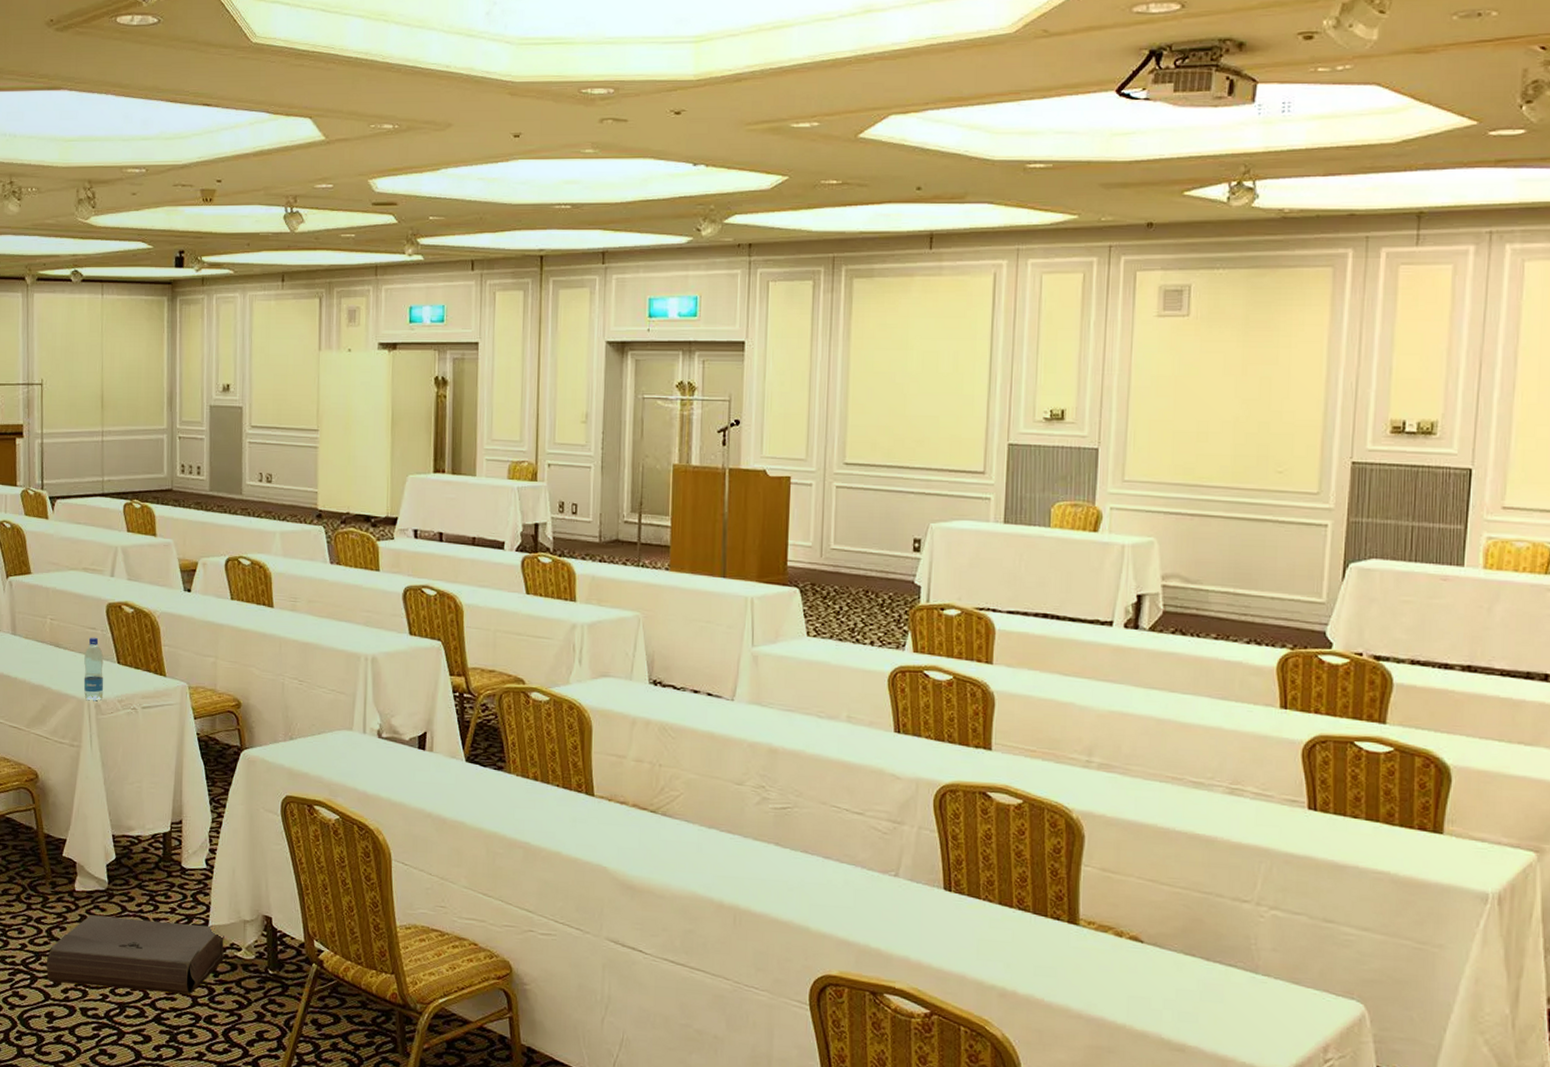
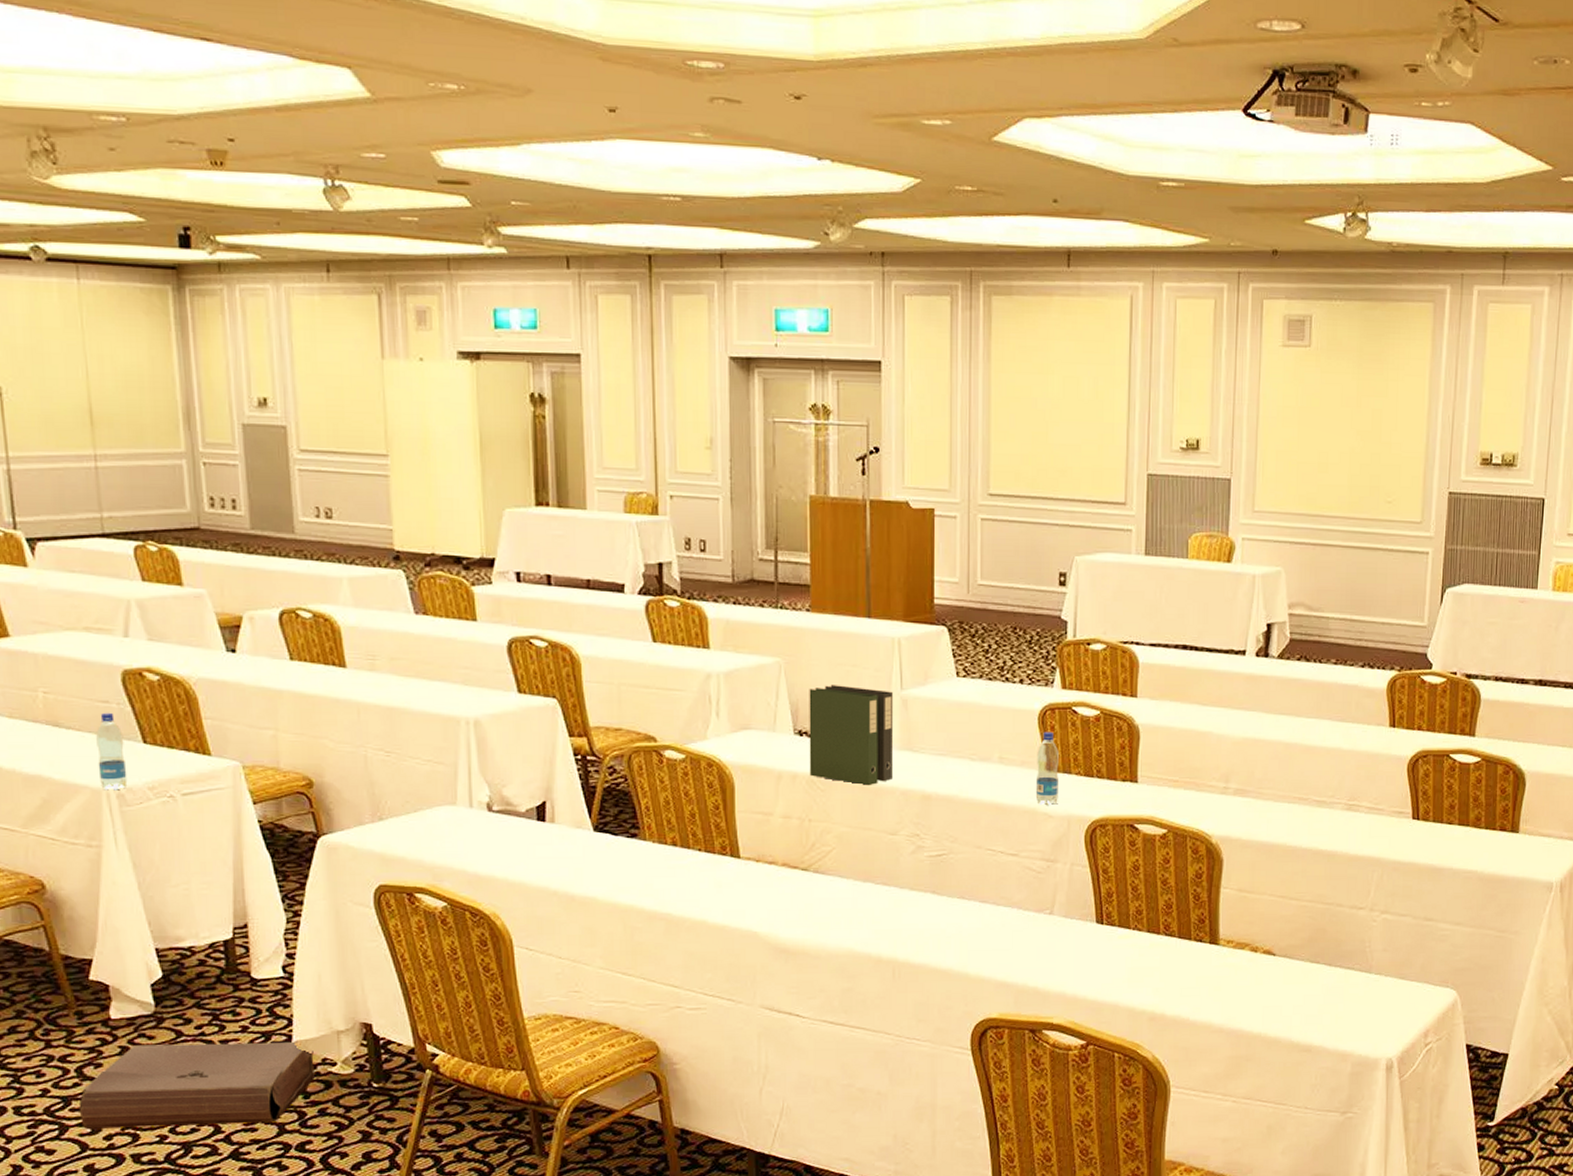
binder: none [662,639,745,737] -> present [809,685,894,786]
bottle: none [883,693,909,768] -> present [1035,731,1059,806]

